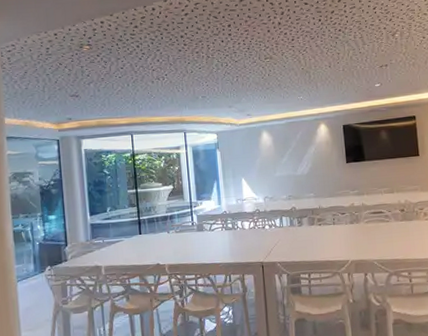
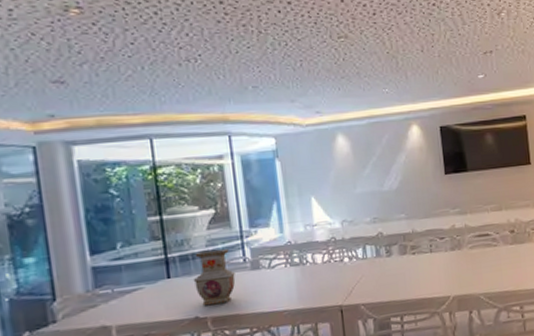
vase: none [156,214,186,256] -> present [193,248,236,306]

